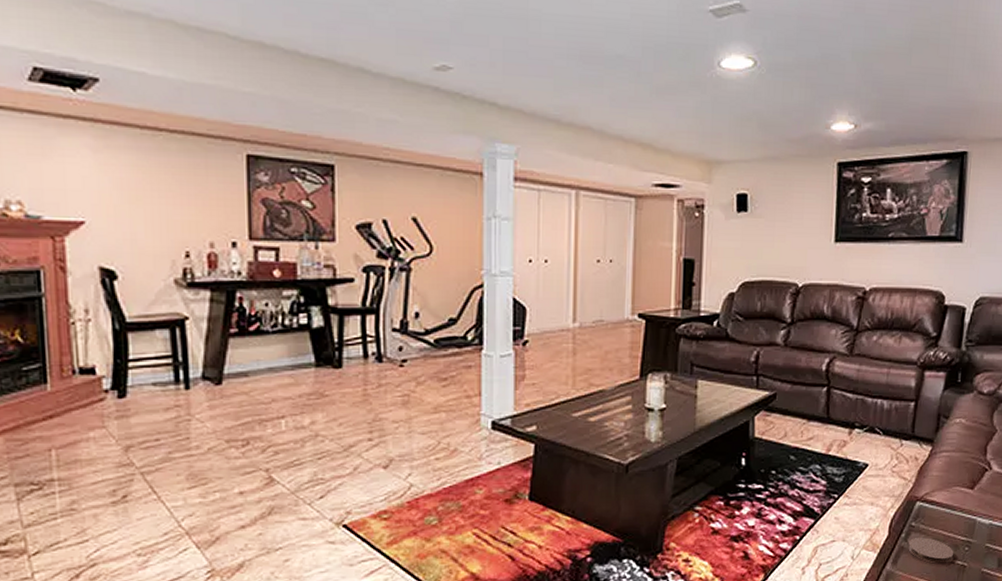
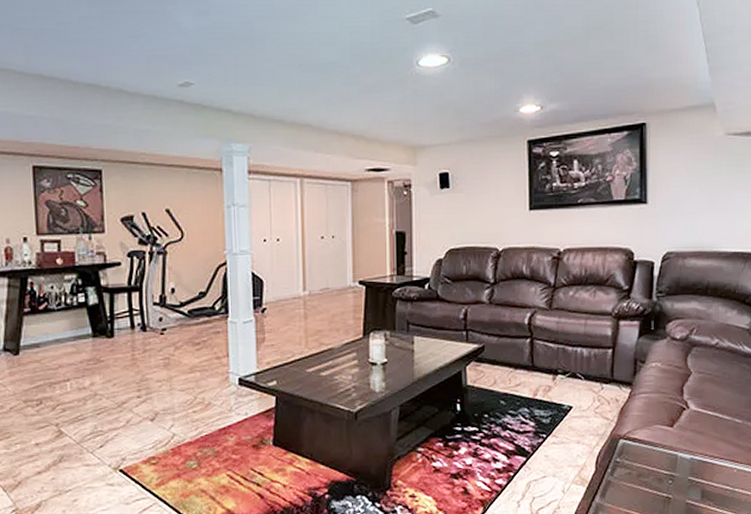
coaster: present [908,537,954,564] -> none [615,472,659,496]

